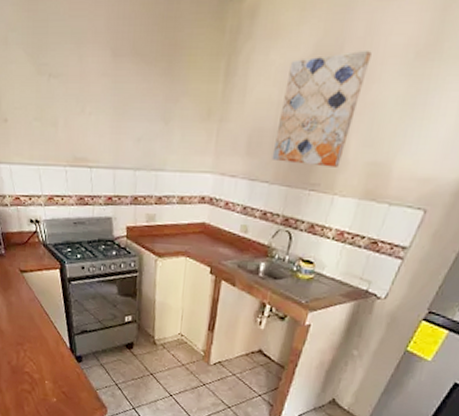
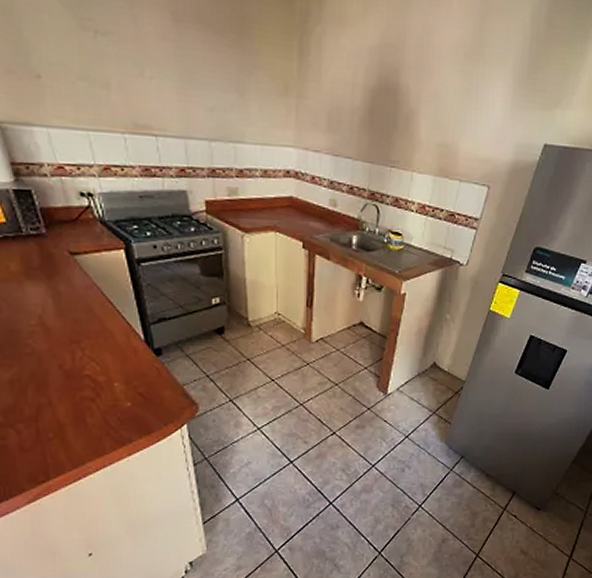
wall art: present [271,51,372,167] -> none [352,46,429,147]

